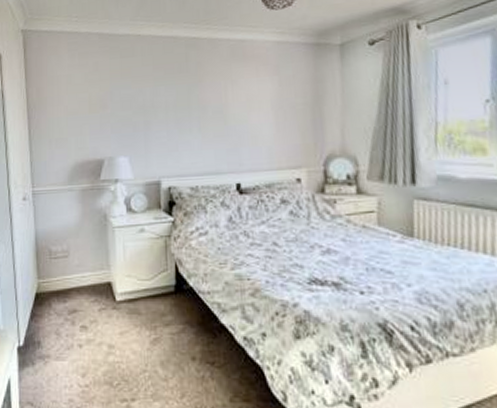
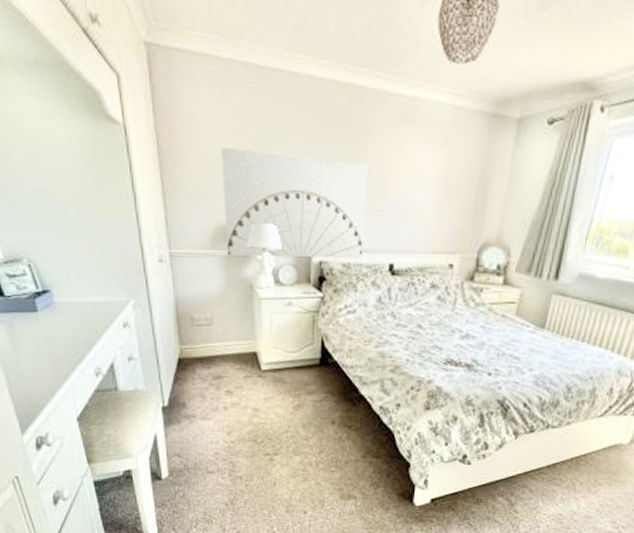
wall art: none [79,97,210,189] -> present [222,146,368,258]

